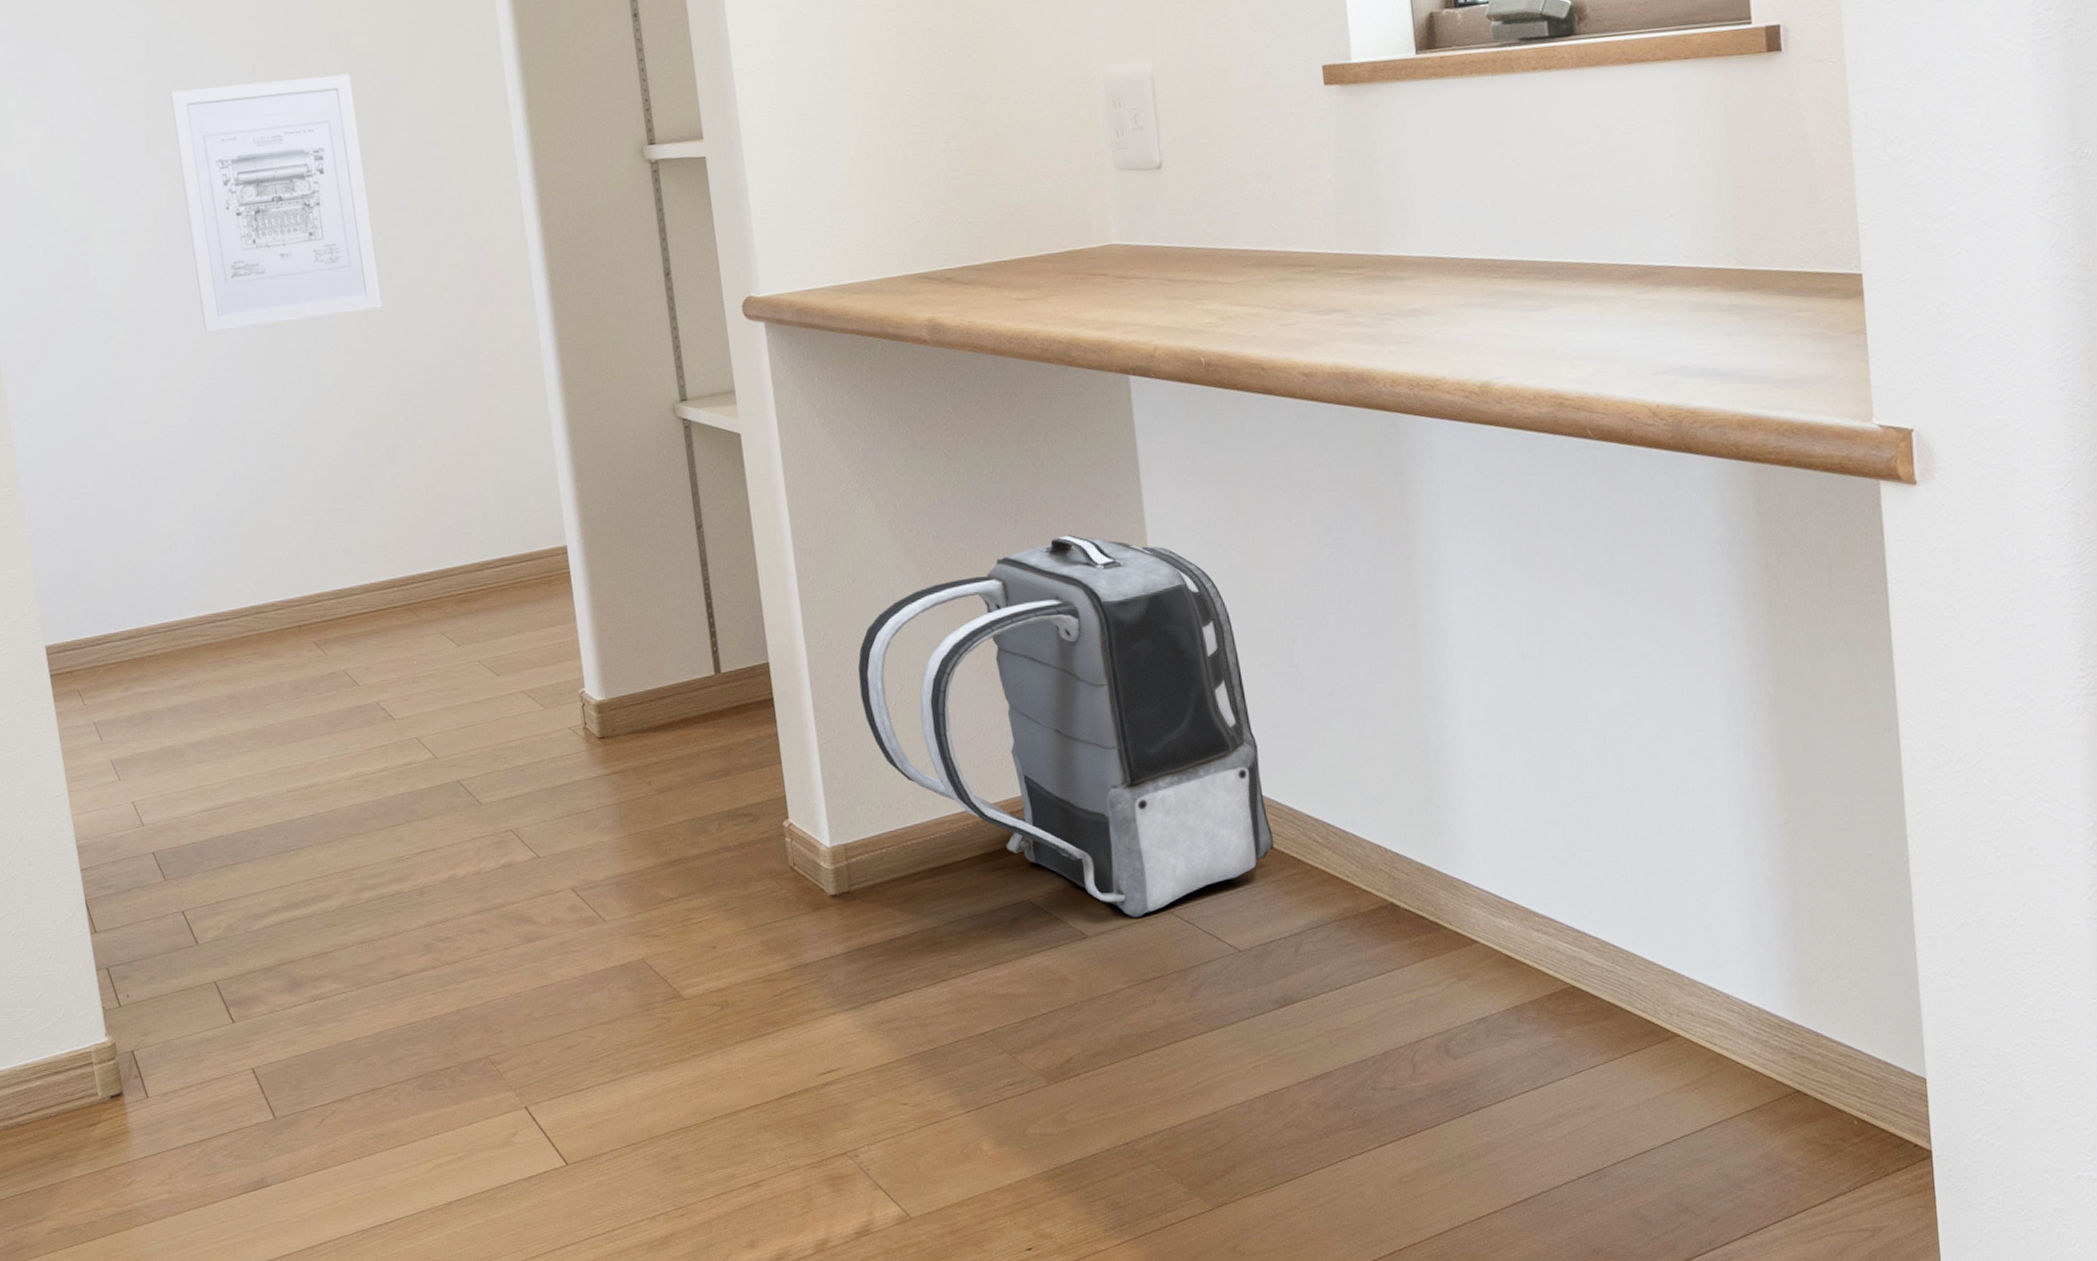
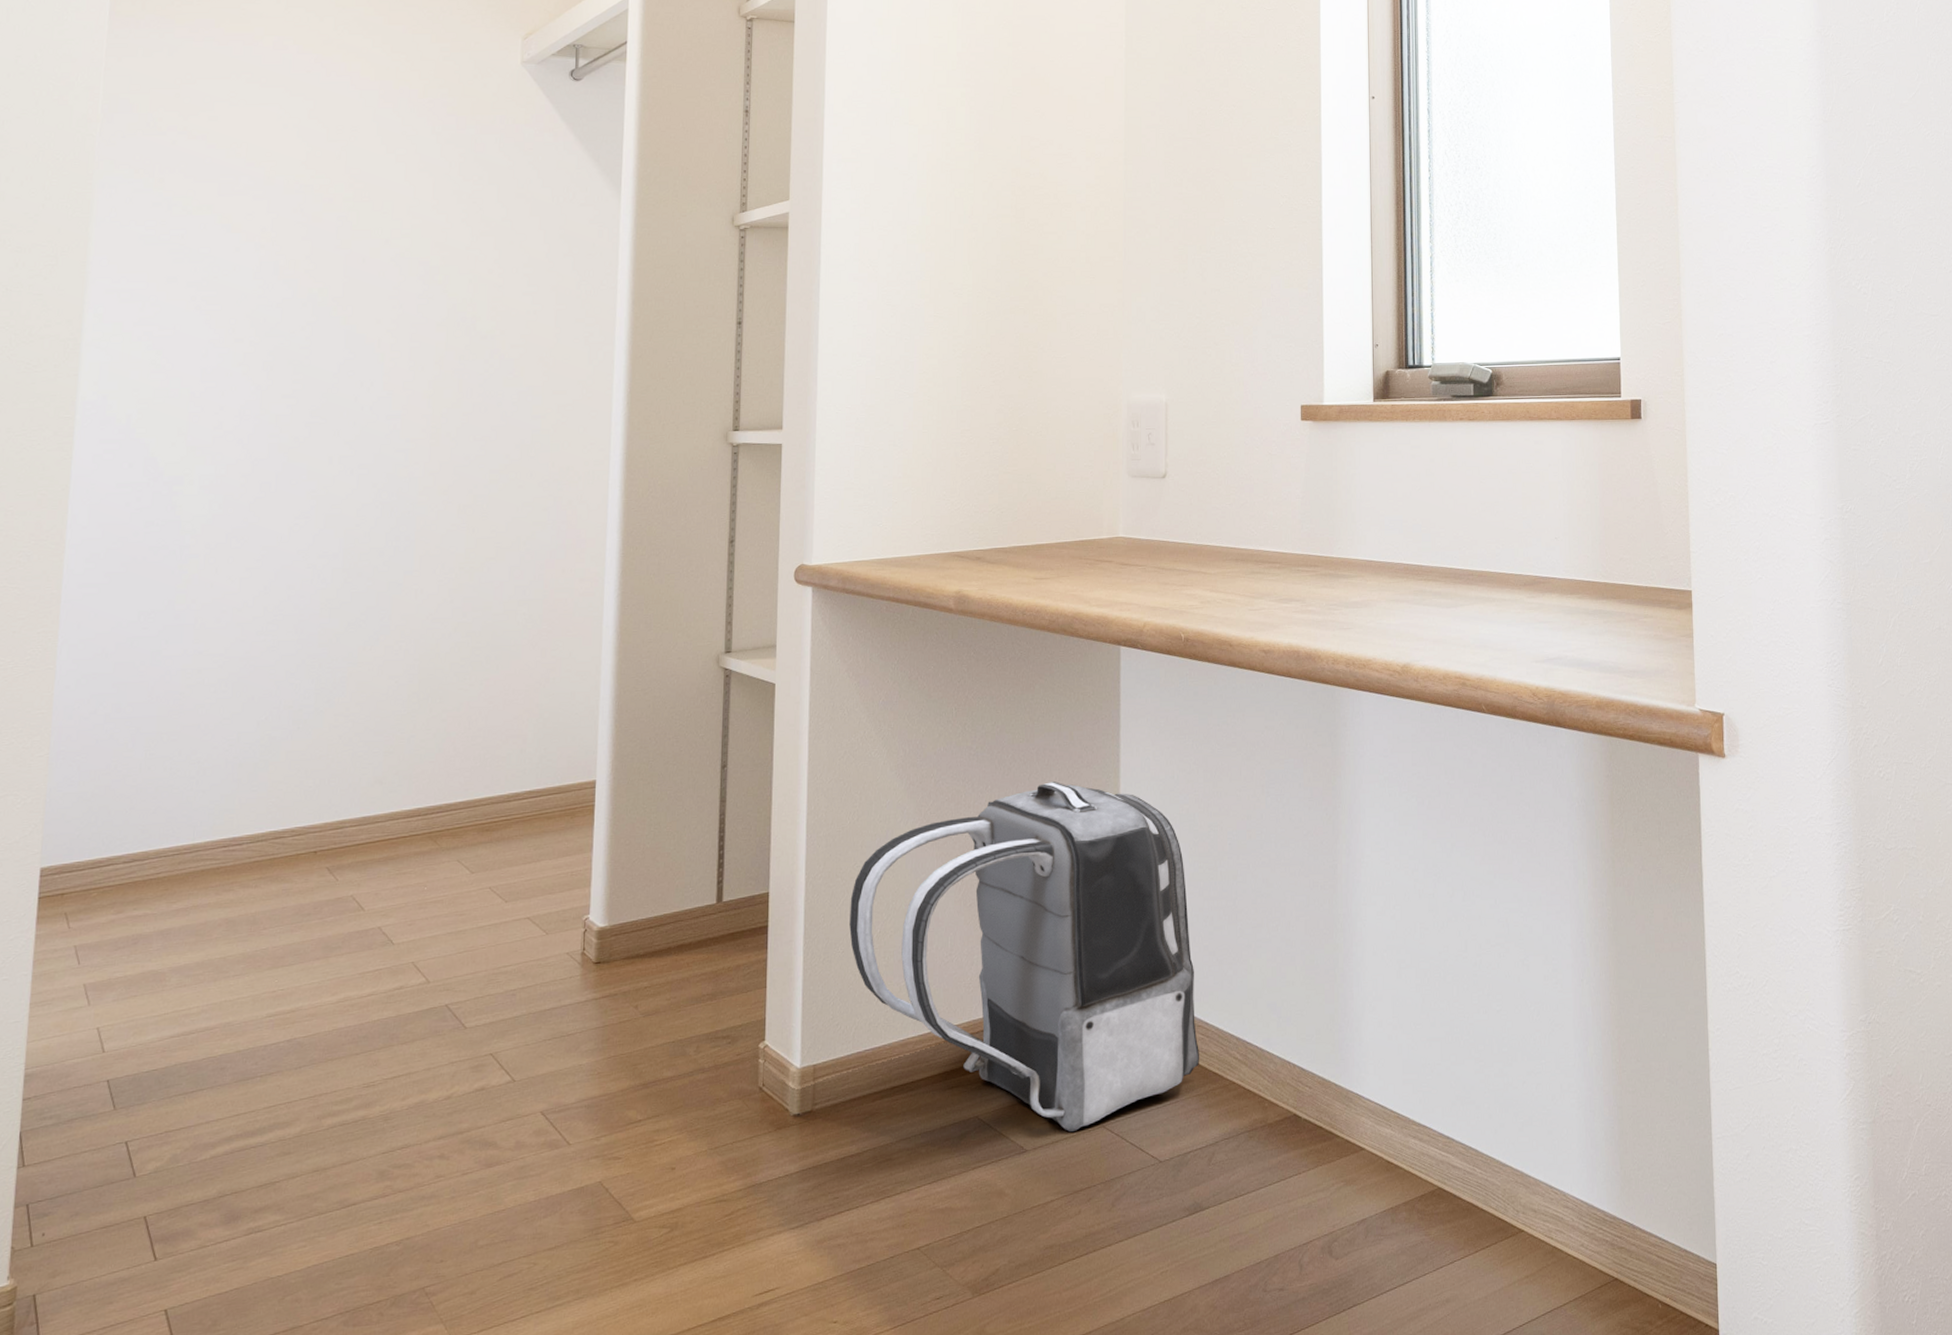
wall art: present [170,73,383,333] -> none [280,352,470,572]

